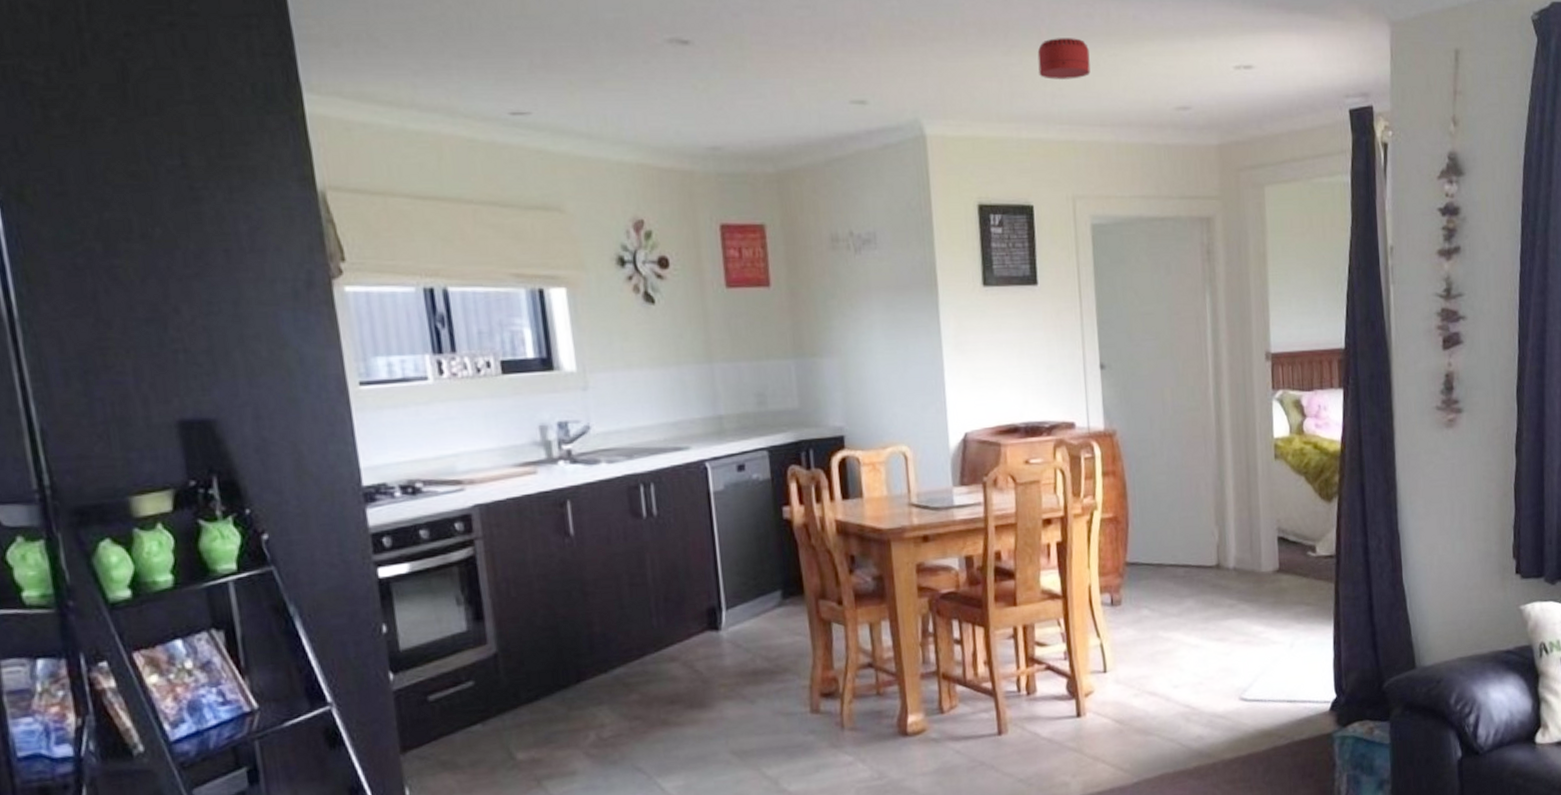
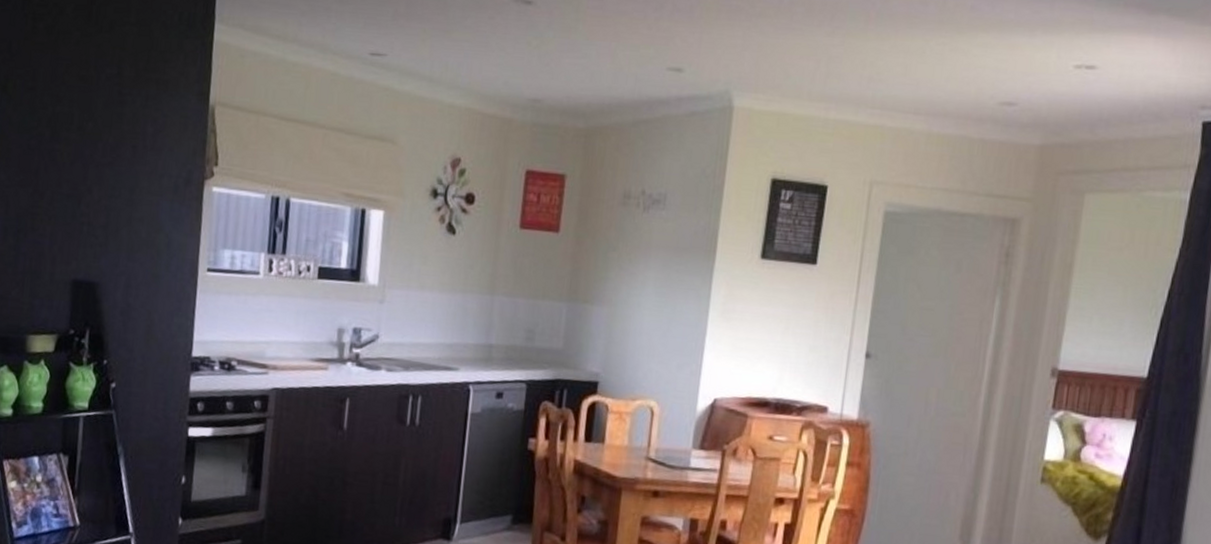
smoke detector: present [1037,38,1091,80] -> none [859,22,917,65]

